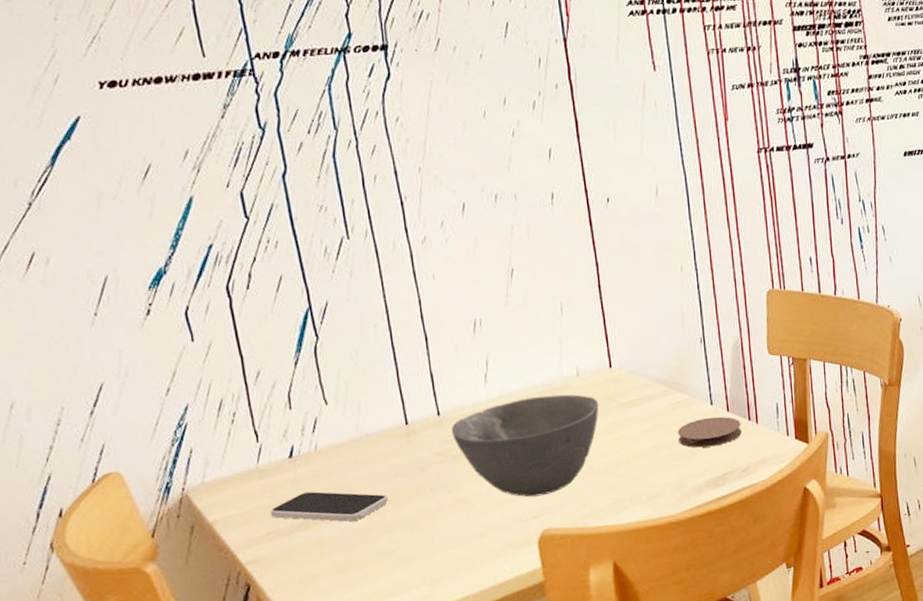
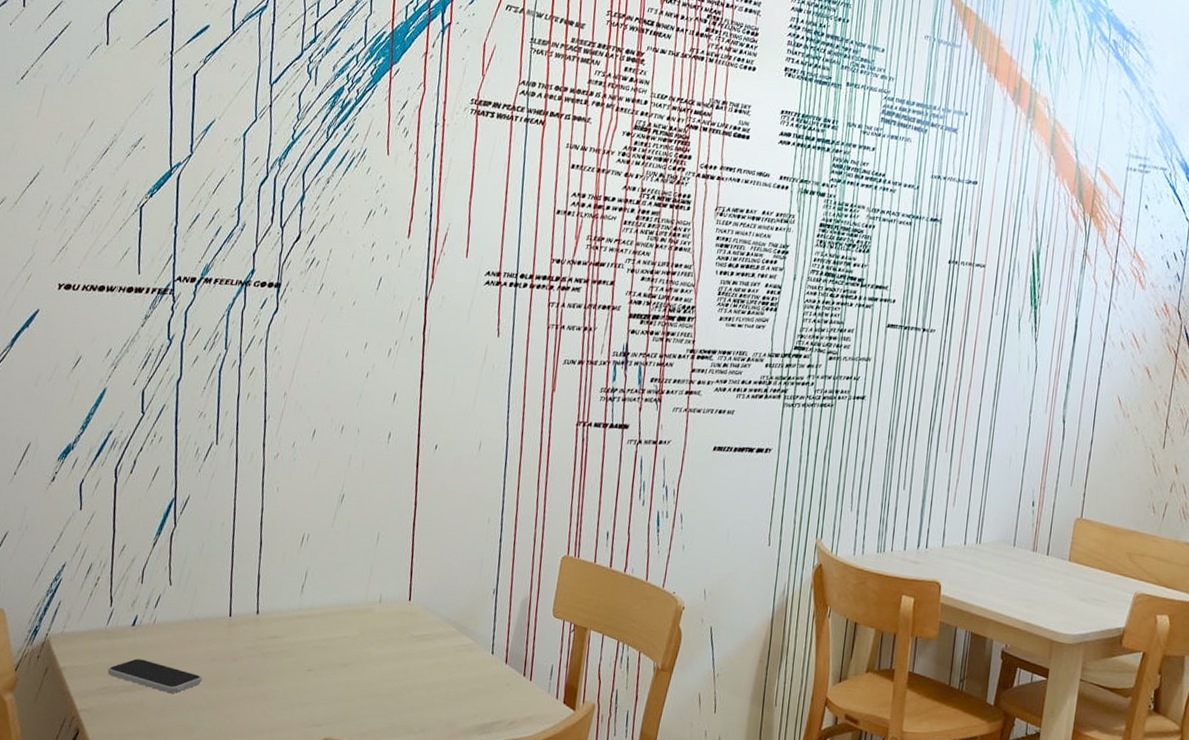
bowl: present [452,394,599,497] -> none [265,613,394,707]
coaster: present [677,416,742,448] -> none [456,665,516,695]

